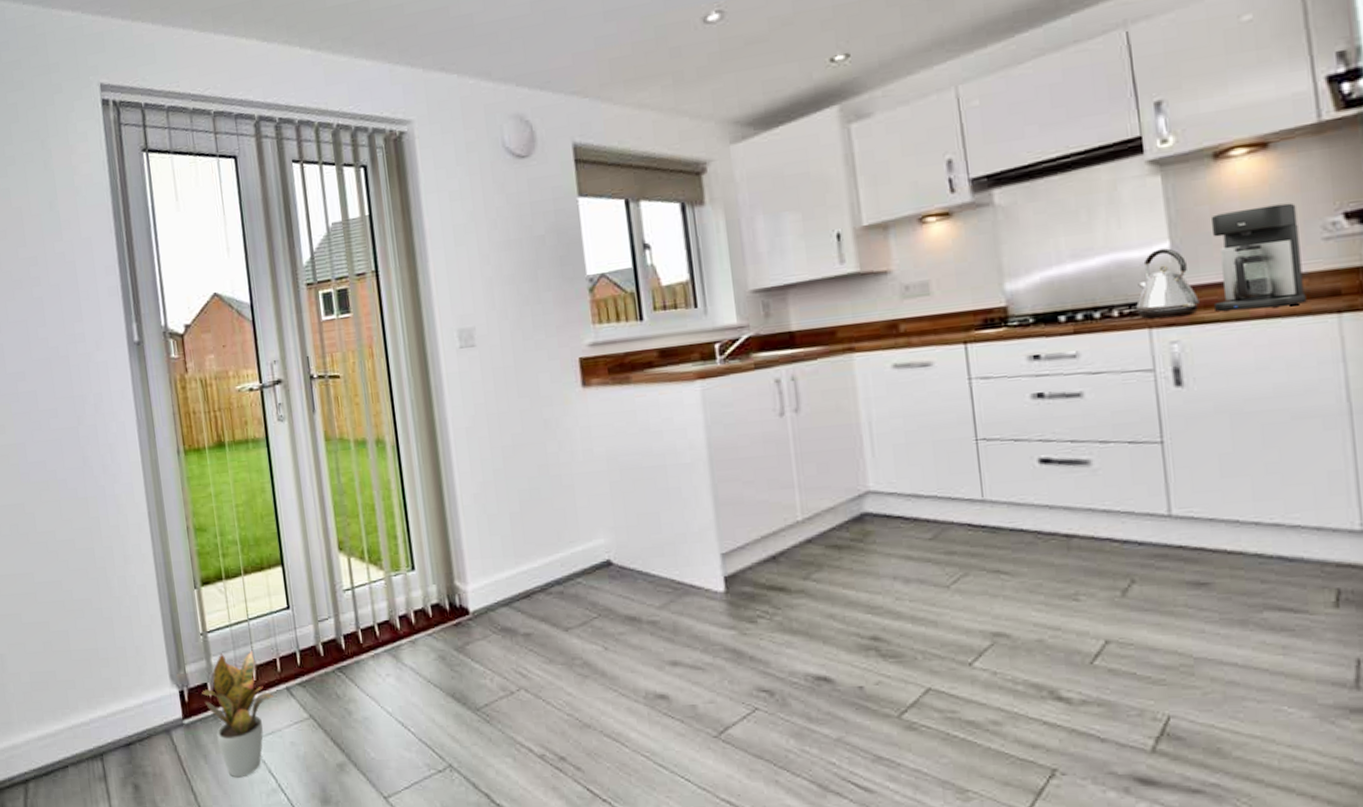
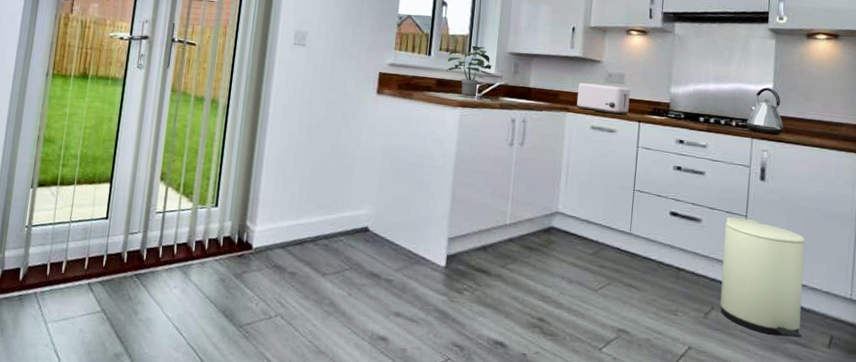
potted plant: present [202,651,275,778] -> none [13,246,76,353]
potted plant: none [667,291,739,363] -> present [447,45,495,96]
toaster: none [861,298,946,345] -> present [577,82,631,115]
pedal bin: none [1129,445,1287,604] -> present [720,217,806,338]
coffee maker: present [1210,203,1307,313] -> none [792,73,848,143]

